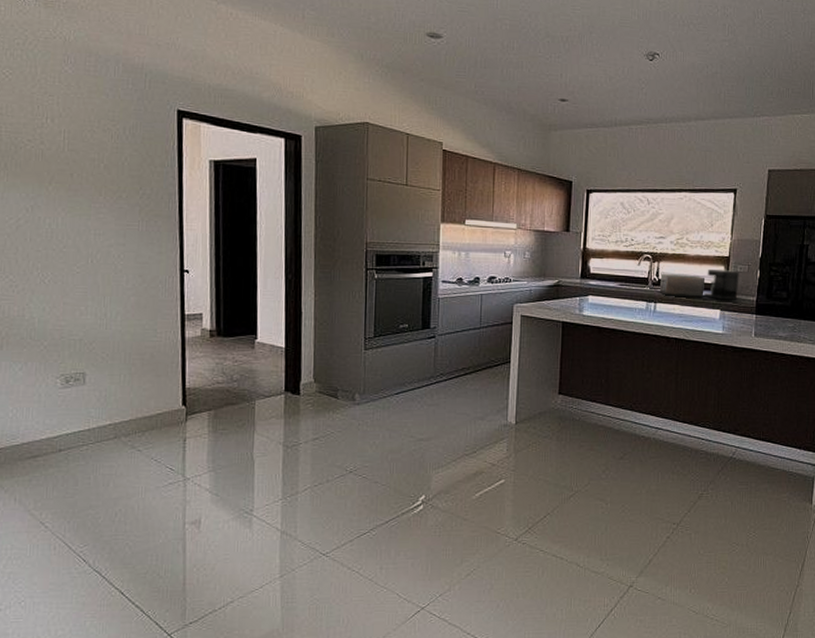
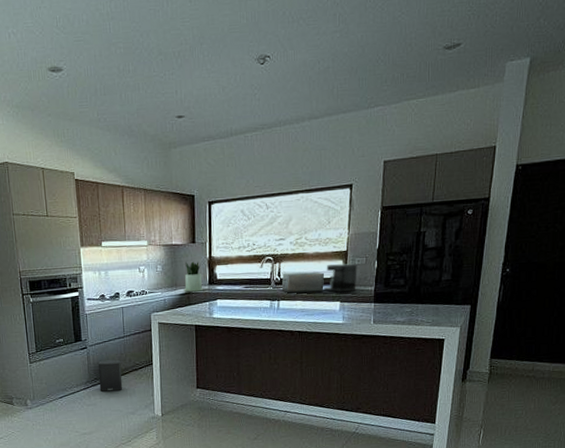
pedal bin: none [445,353,474,391] -> present [98,359,123,392]
planter: none [552,251,575,286] -> present [183,261,204,293]

